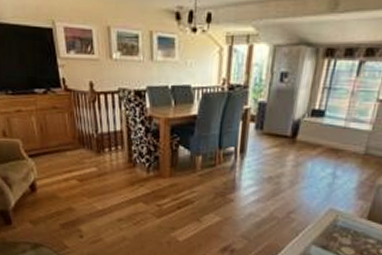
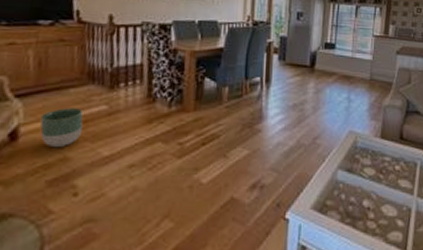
planter: none [49,168,79,200] -> present [39,108,83,148]

